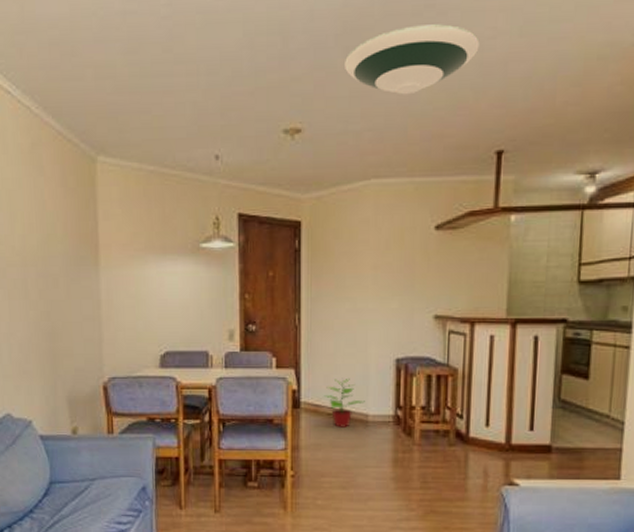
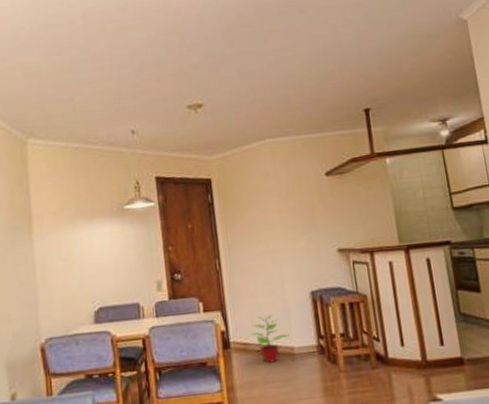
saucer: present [345,24,480,95] -> none [231,18,336,73]

